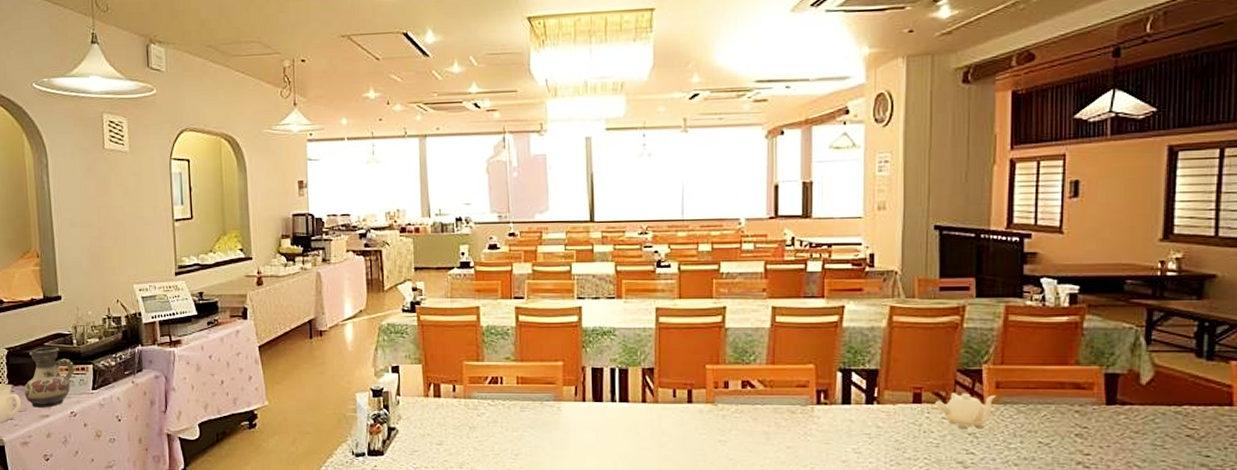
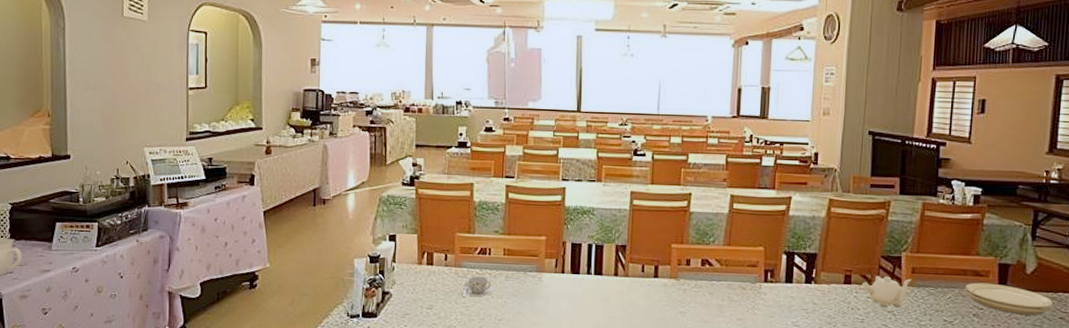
jug: present [24,347,75,408] -> none [26,204,79,263]
teacup: none [472,407,510,431] -> present [460,276,495,297]
plate: none [1062,397,1178,433] -> present [964,282,1054,315]

